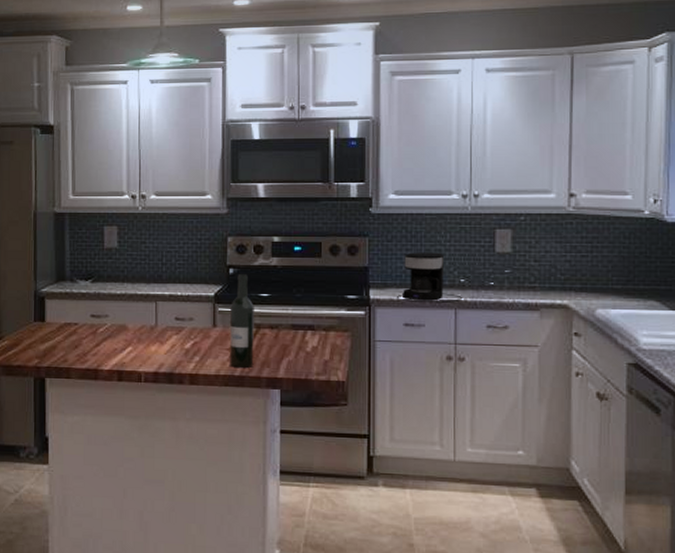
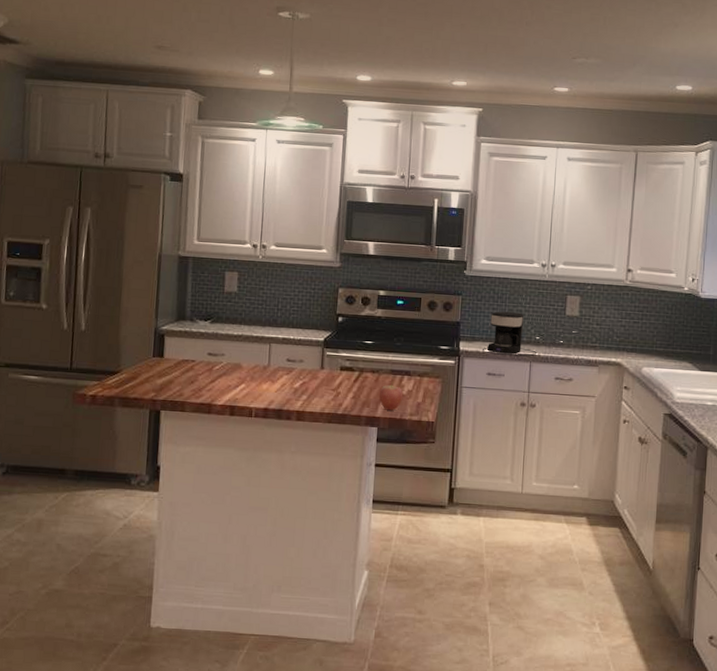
wine bottle: present [229,274,254,368] -> none [333,322,359,407]
fruit: none [279,338,308,370] -> present [378,382,404,411]

